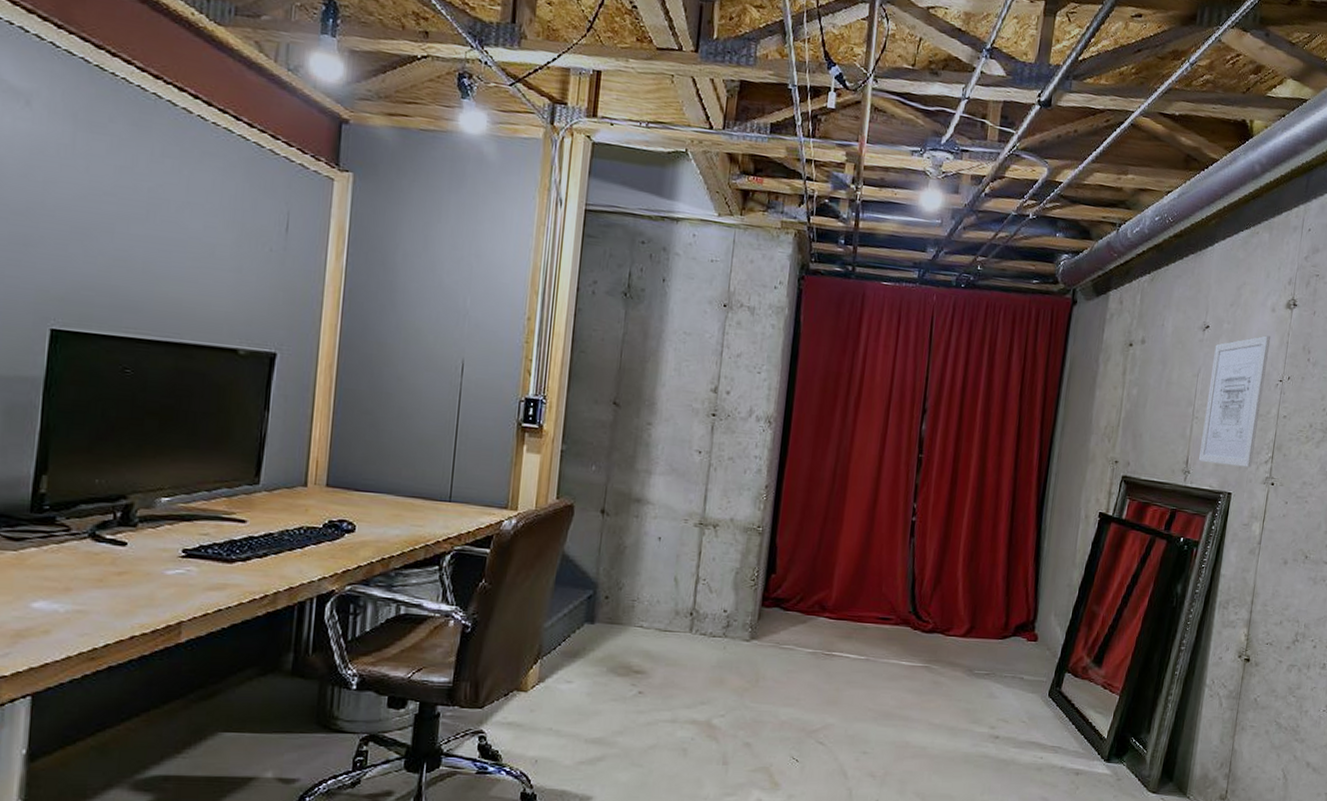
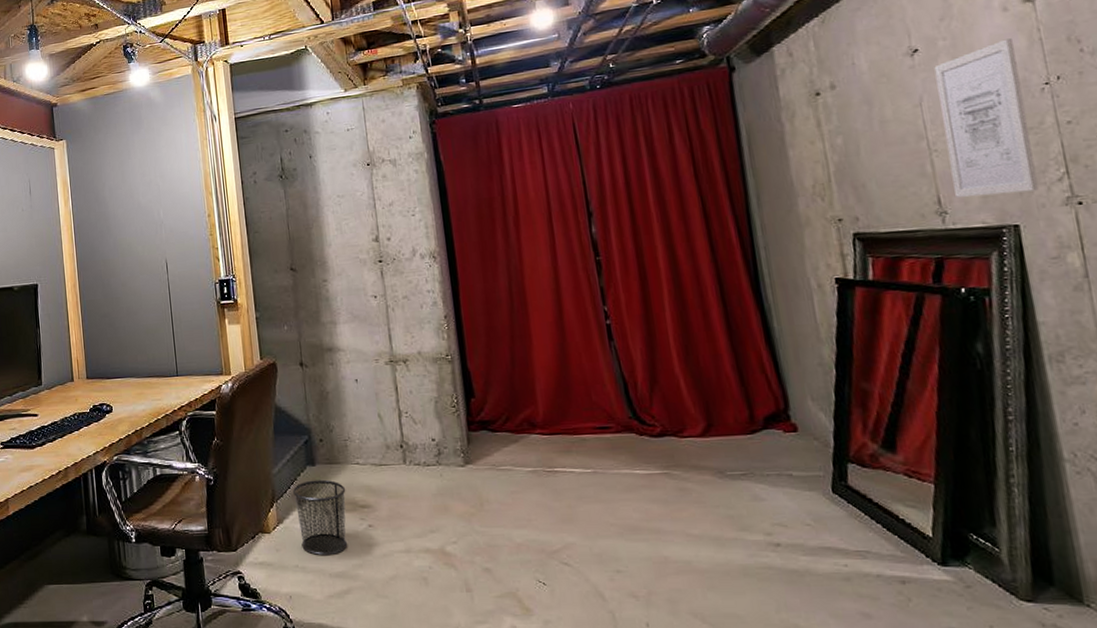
waste bin: none [560,639,623,721] -> present [292,479,347,556]

